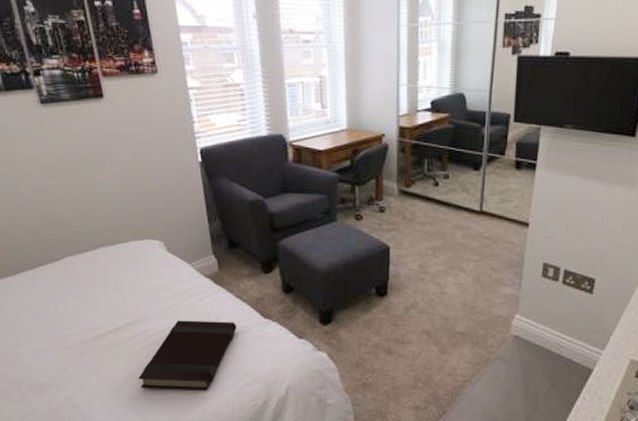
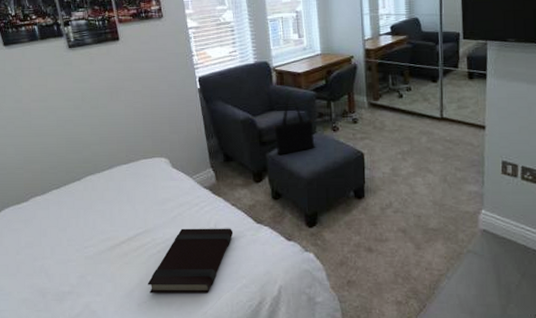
tote bag: none [288,176,335,245] -> present [274,96,315,156]

